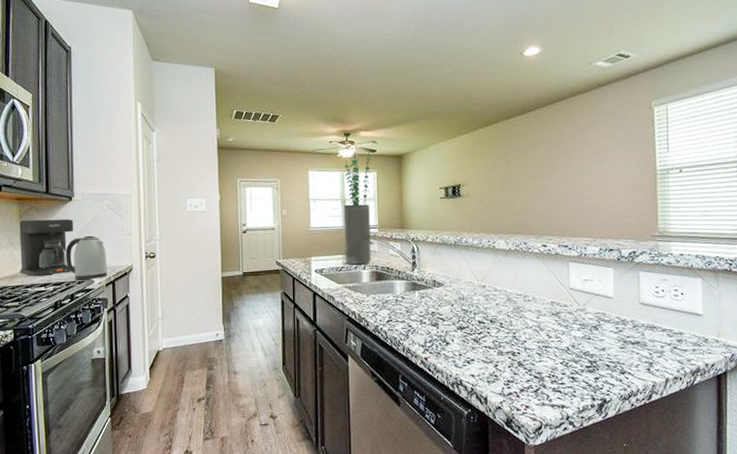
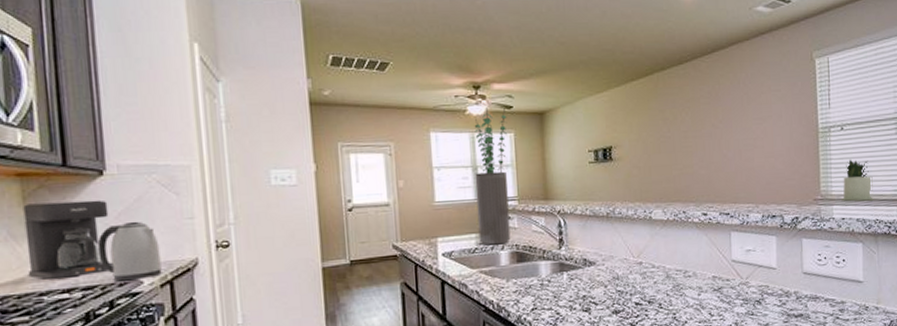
planter: none [679,199,716,240] -> present [840,159,876,202]

